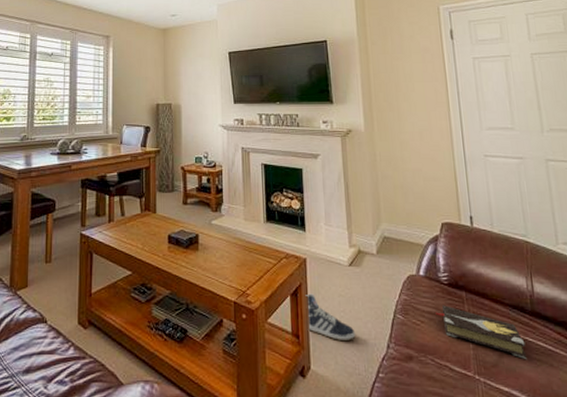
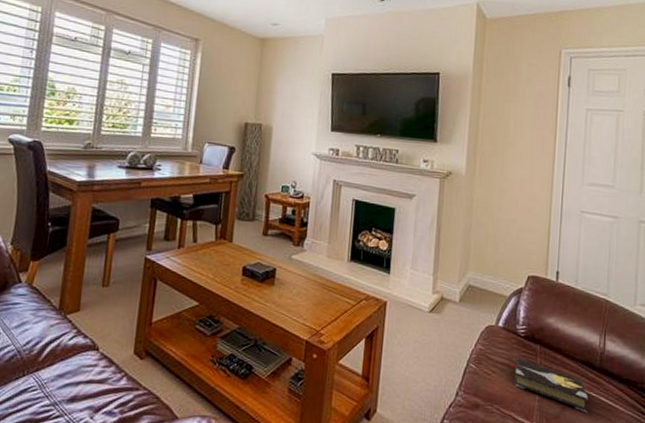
sneaker: present [305,293,356,340] -> none [378,337,427,386]

